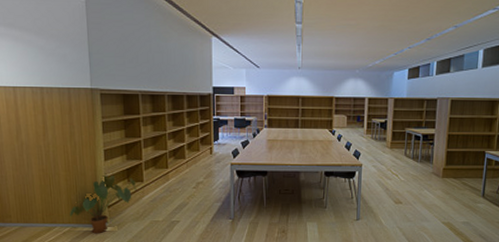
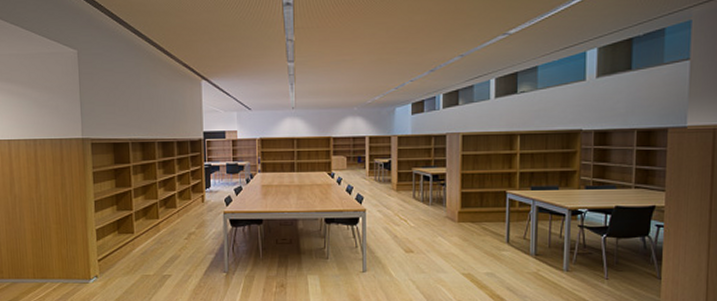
house plant: present [70,175,137,234] -> none [60,228,127,290]

